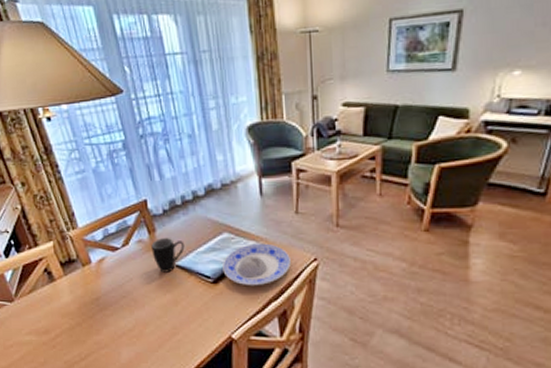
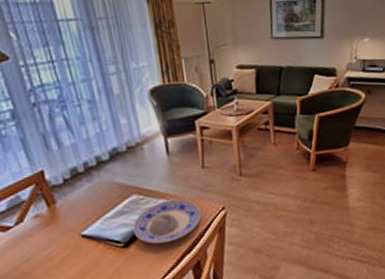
mug: present [151,238,185,273] -> none [51,208,91,246]

